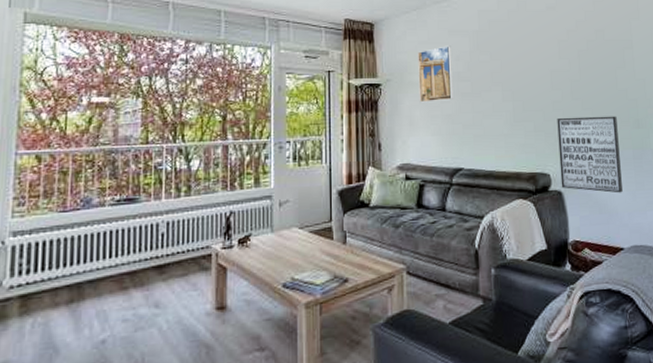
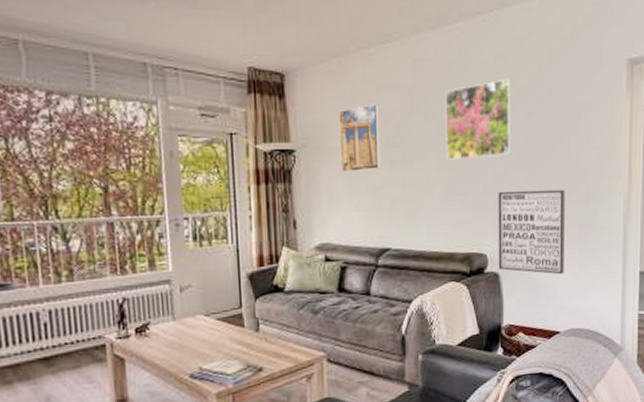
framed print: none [506,24,567,91] -> present [445,78,512,160]

